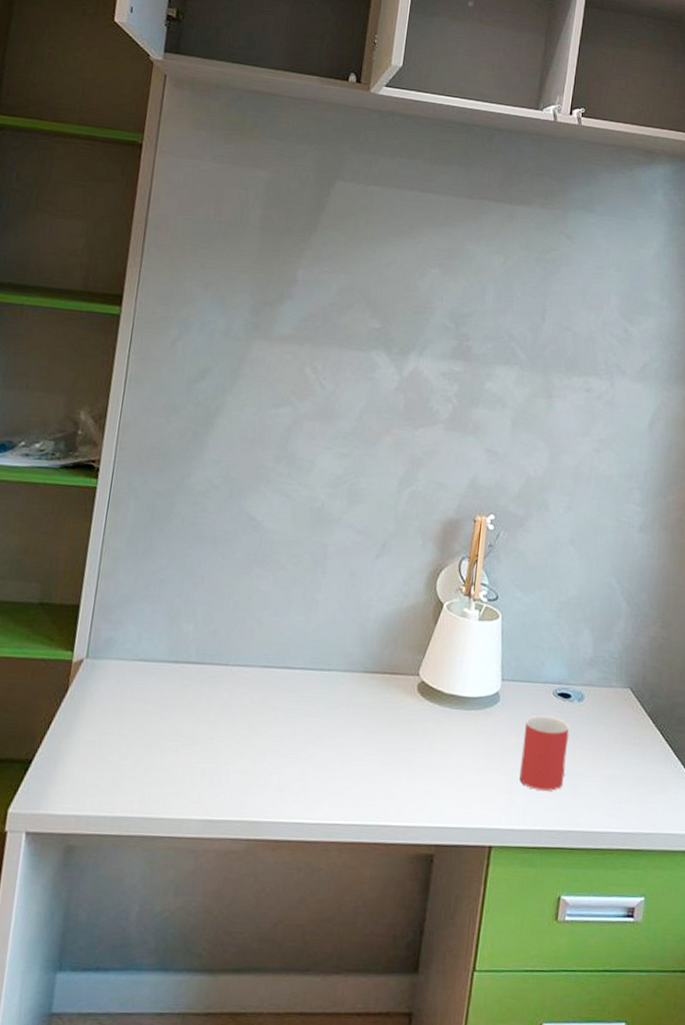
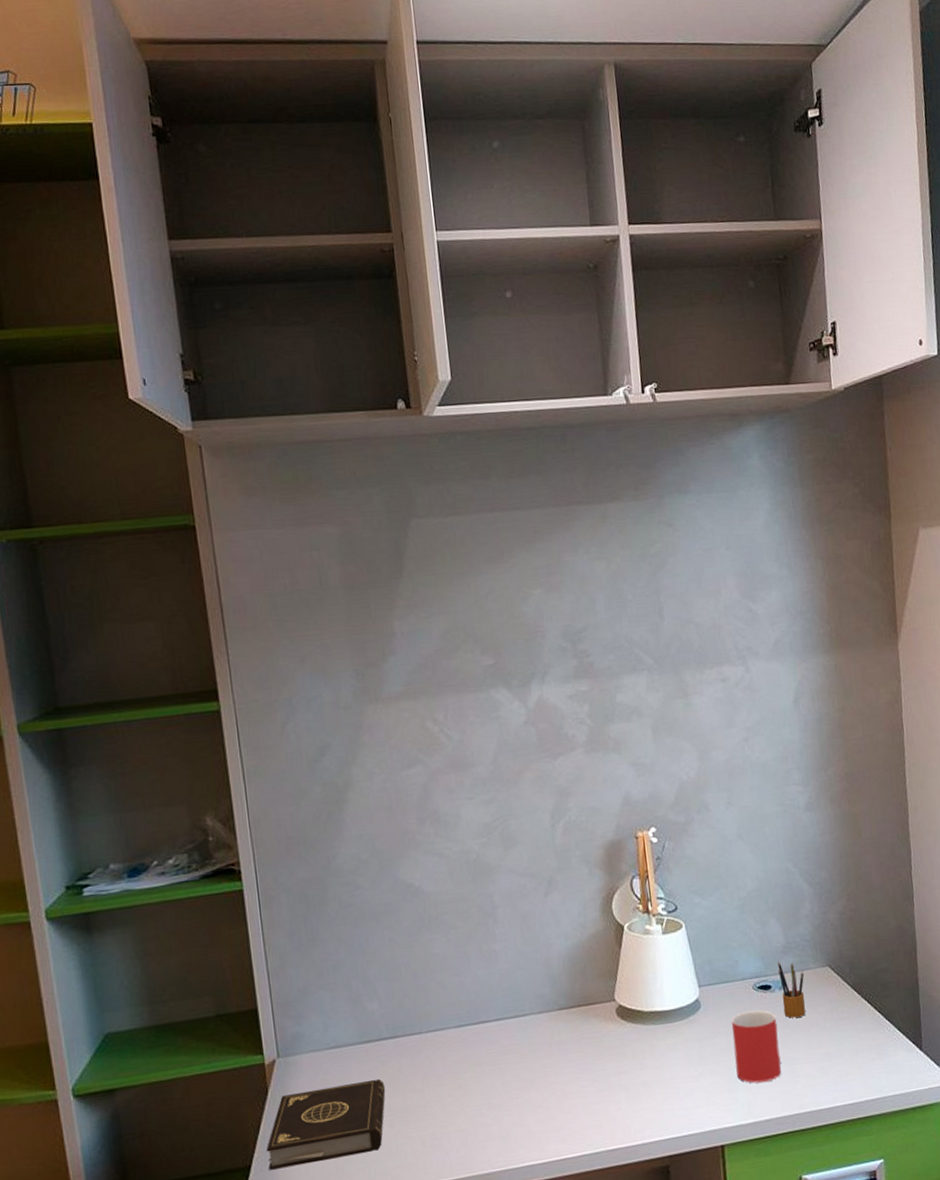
book: none [49,697,181,774] -> present [267,1078,386,1170]
pencil box: none [577,673,606,733] -> present [778,962,806,1018]

